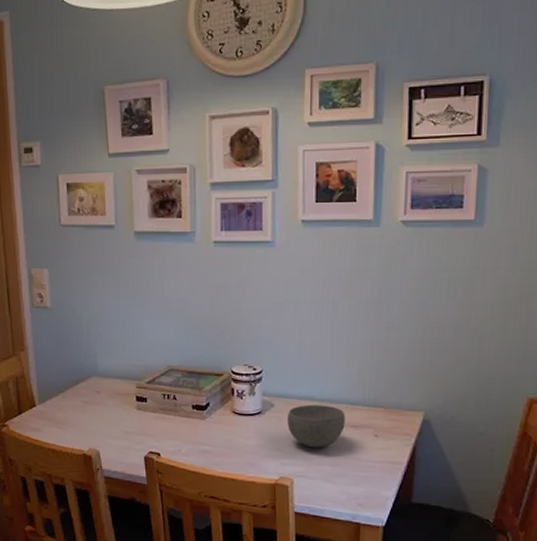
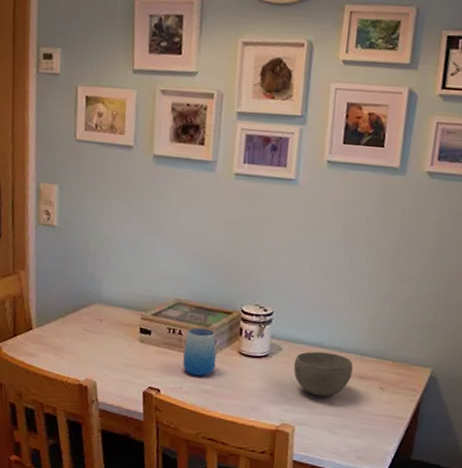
cup: none [179,391,211,437] -> present [182,327,217,376]

